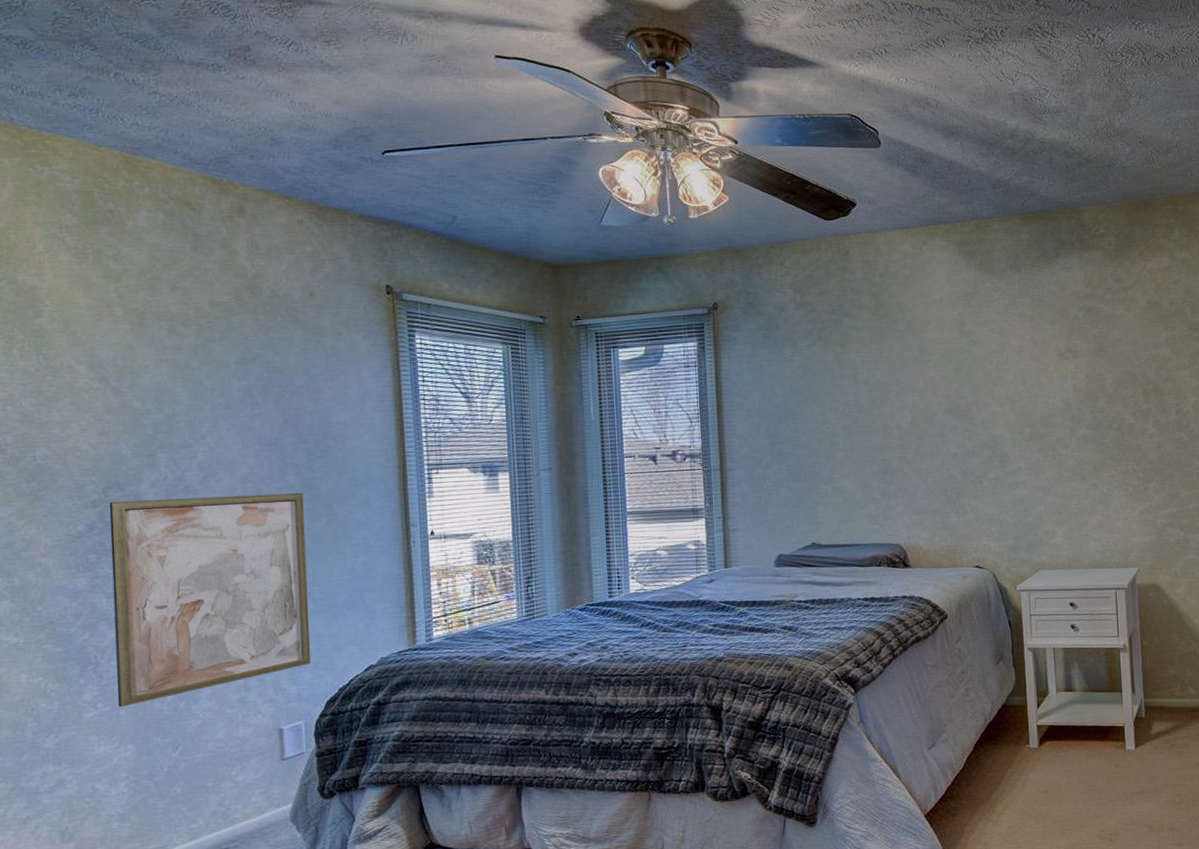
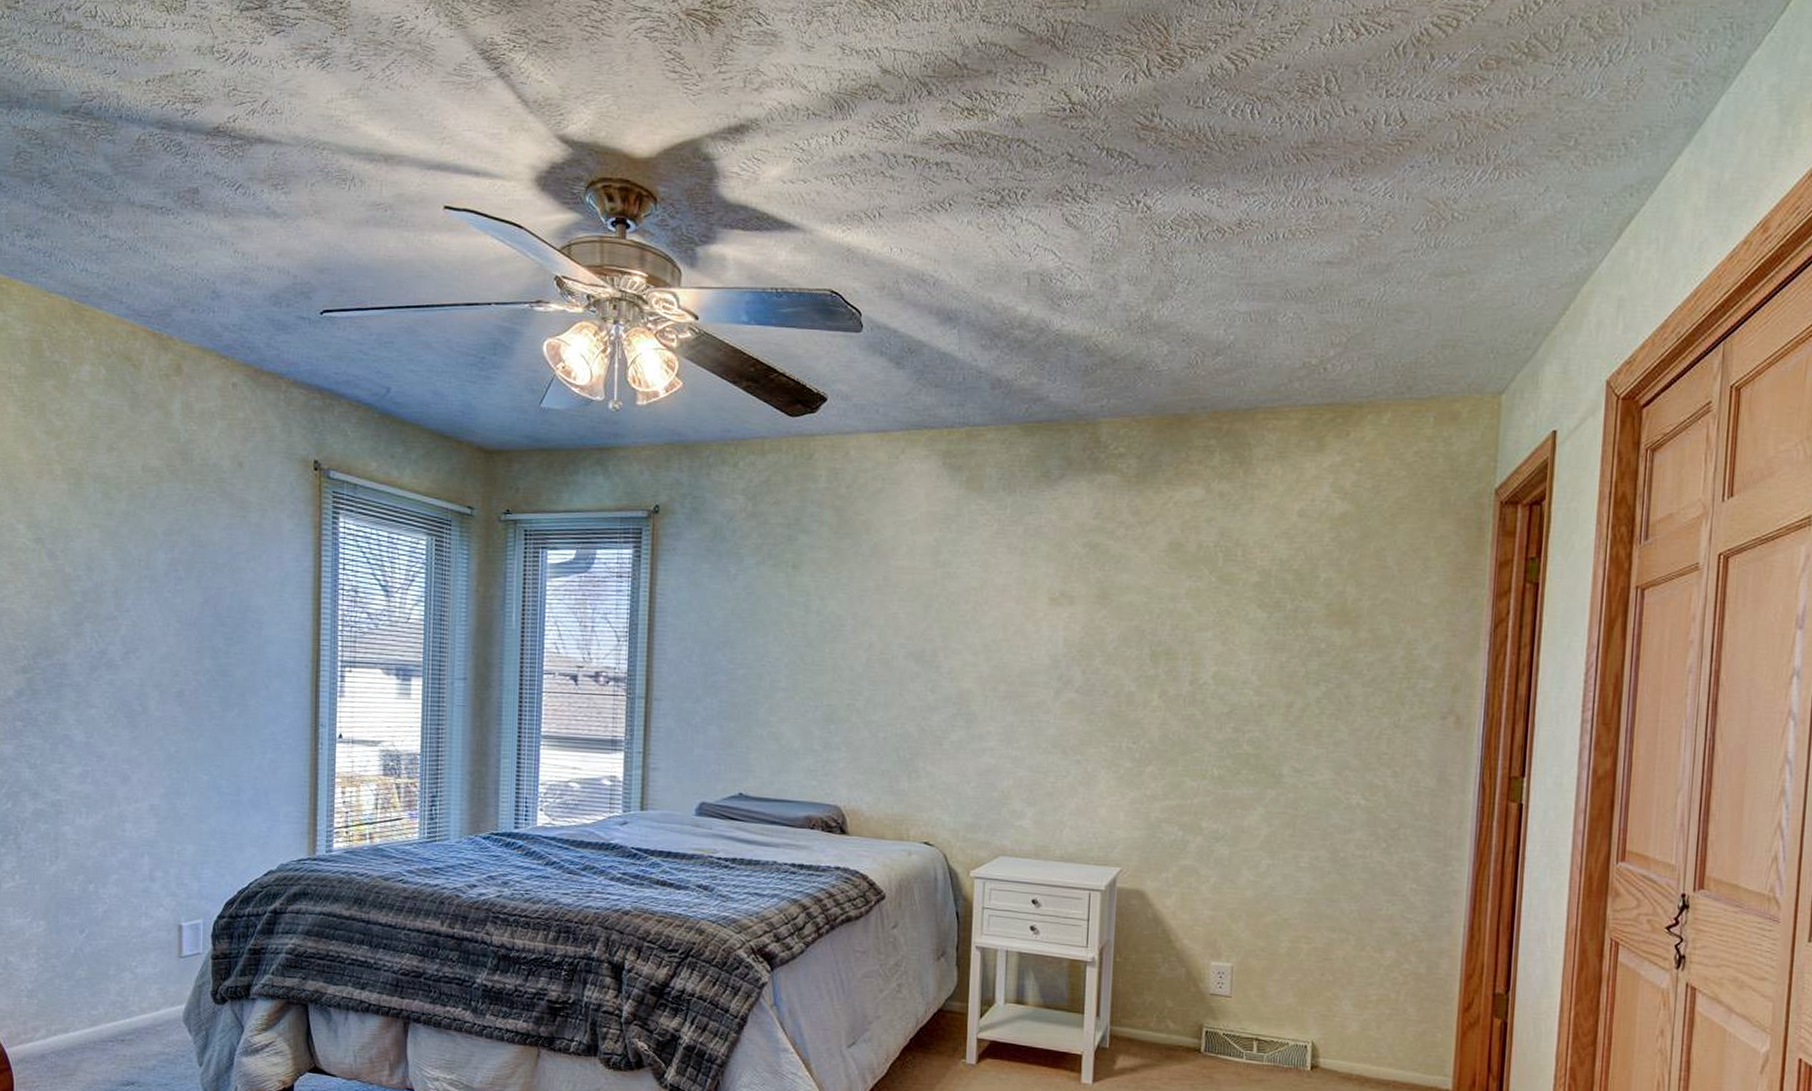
wall art: present [109,492,312,707] -> none [33,669,218,882]

